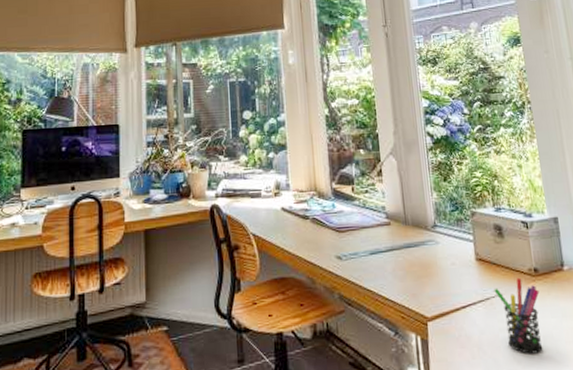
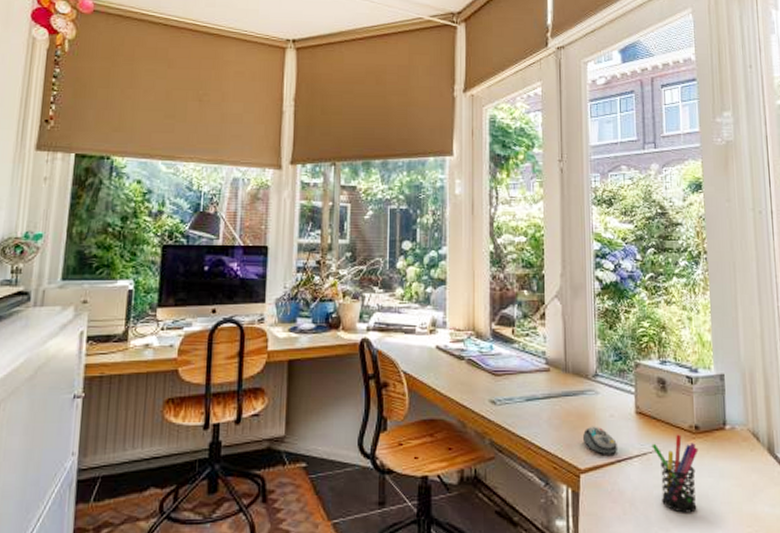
computer mouse: none [427,274,461,302] -> present [583,426,617,455]

